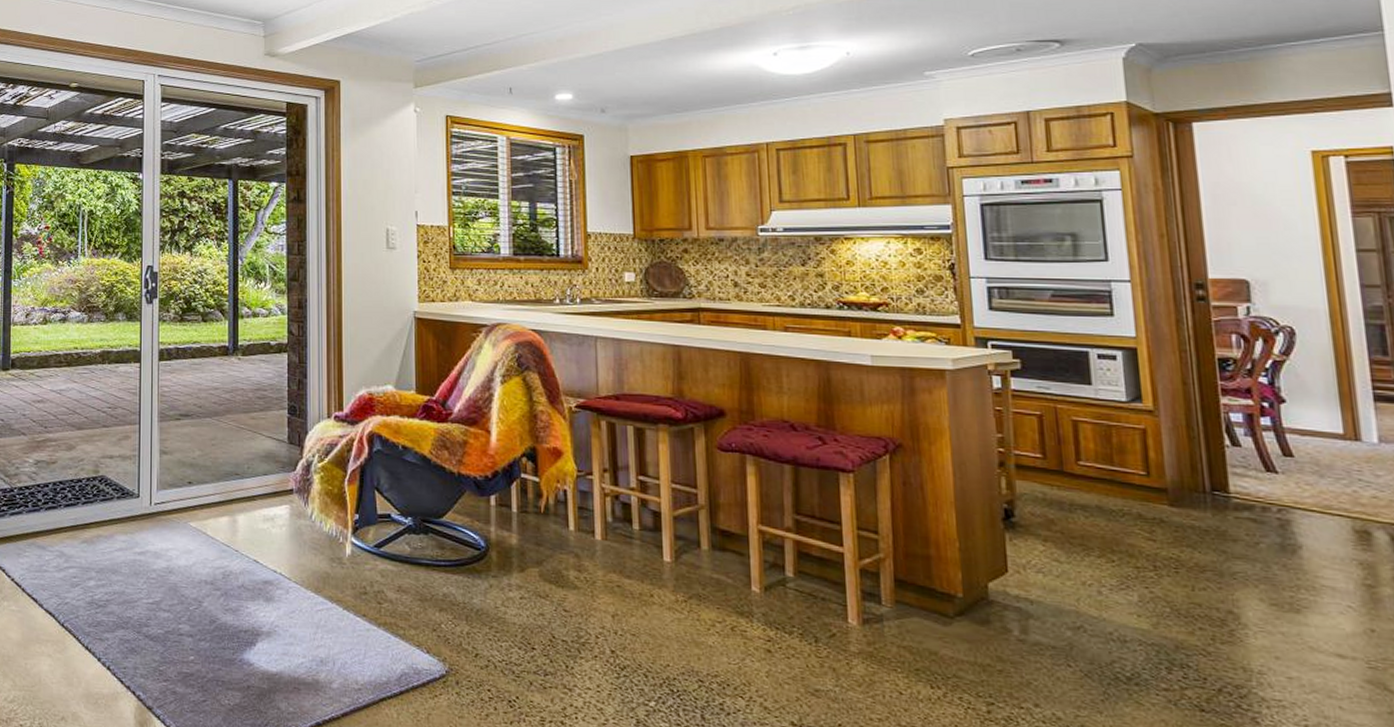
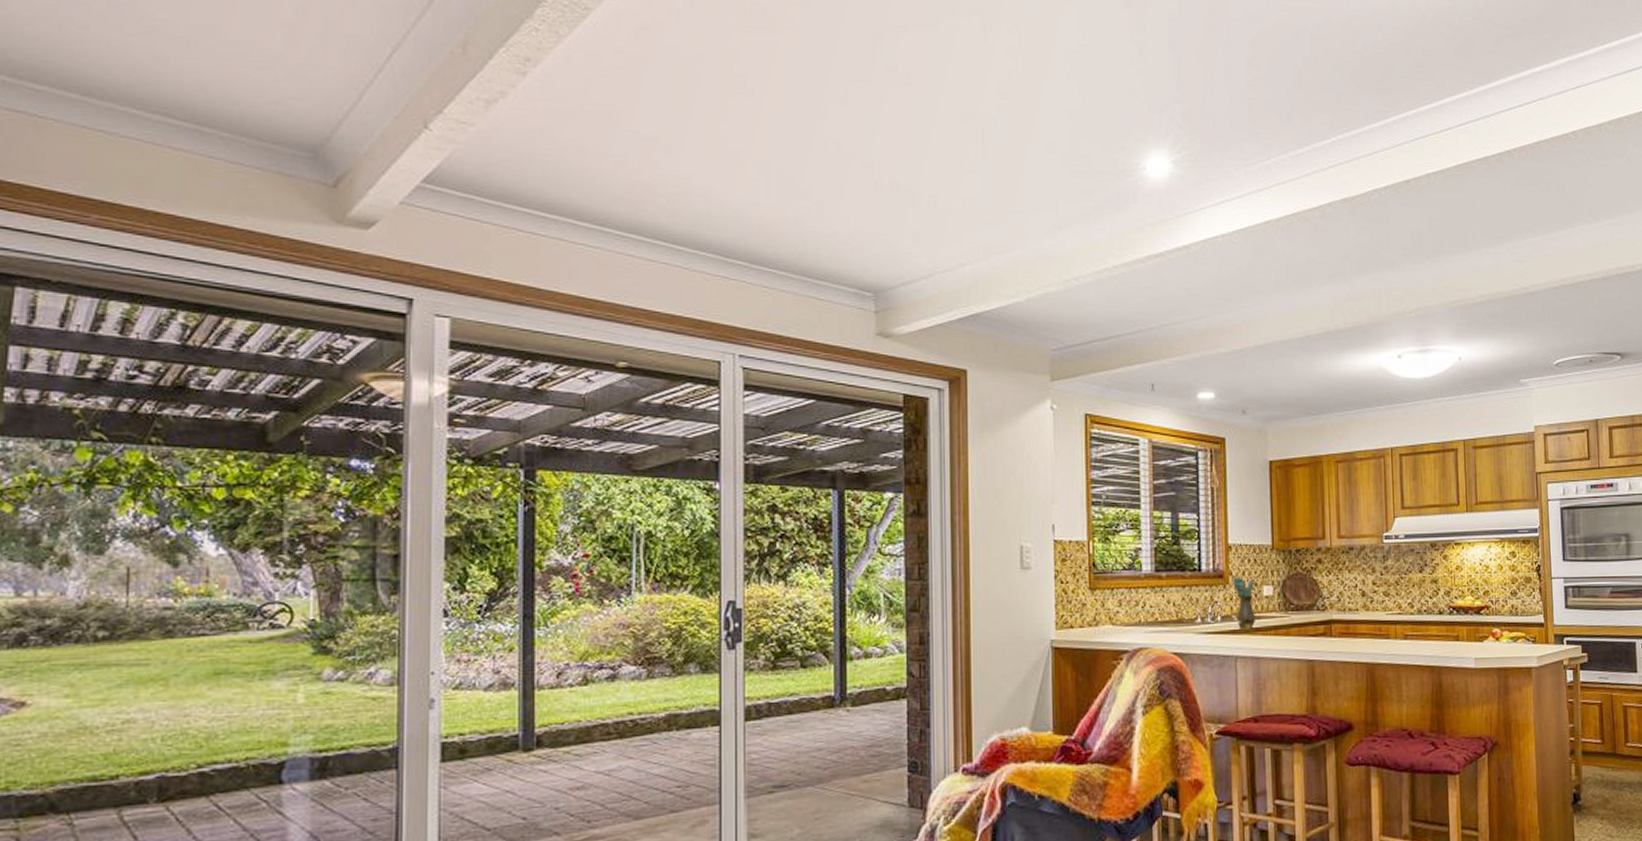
vase: none [590,260,616,312] -> present [1231,574,1255,629]

